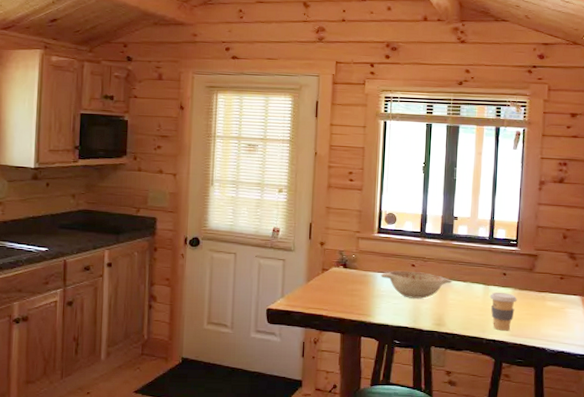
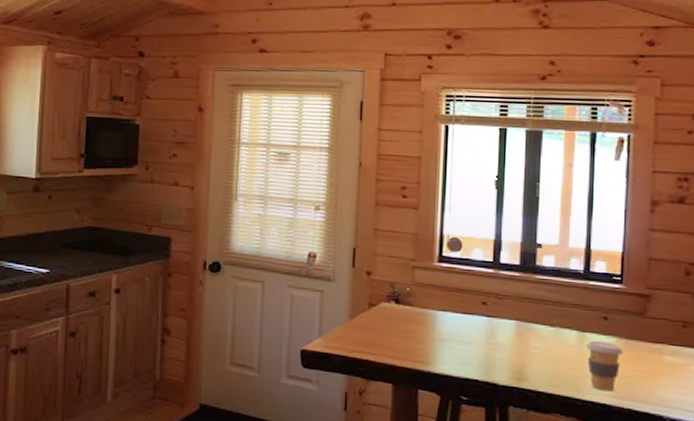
decorative bowl: present [381,270,453,299] -> none [442,309,536,345]

